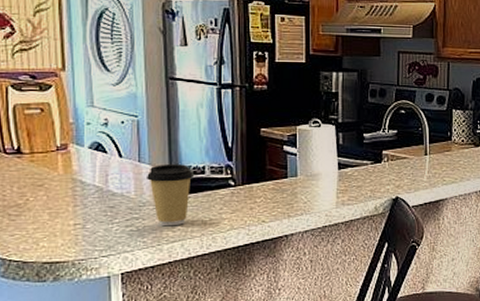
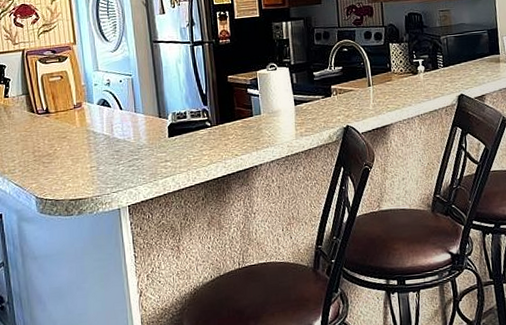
coffee cup: present [147,164,195,227] -> none [142,111,179,165]

